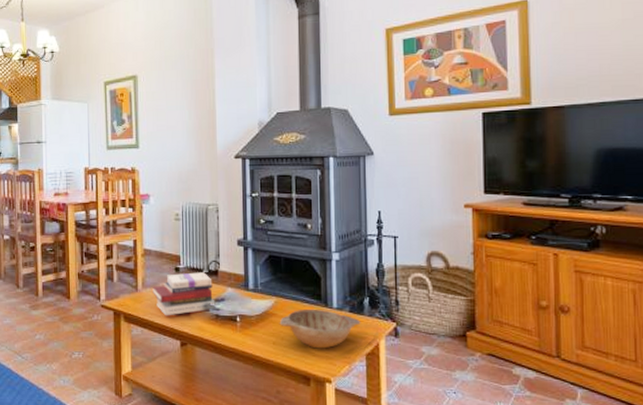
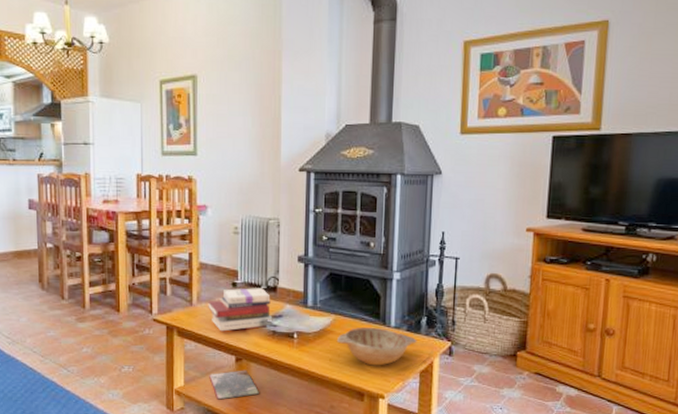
magazine: none [155,354,205,386] -> present [209,370,259,400]

